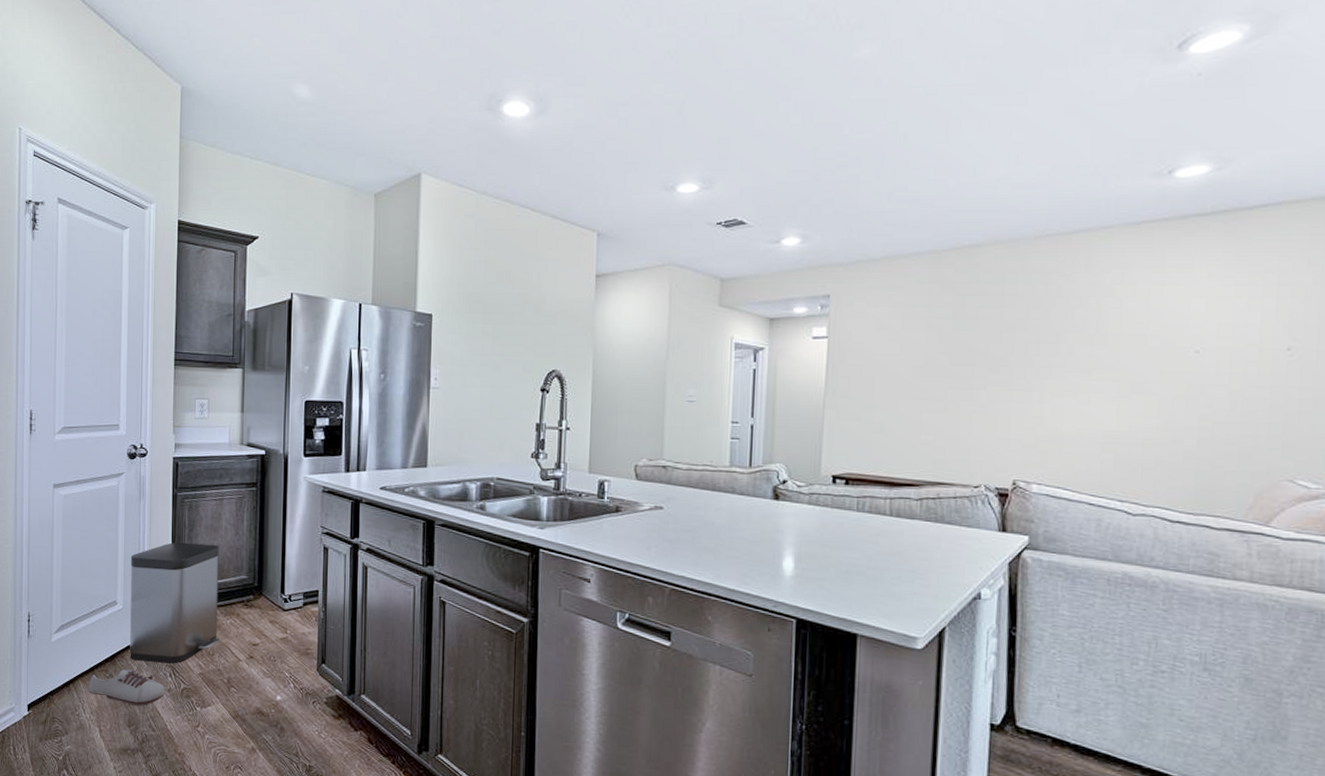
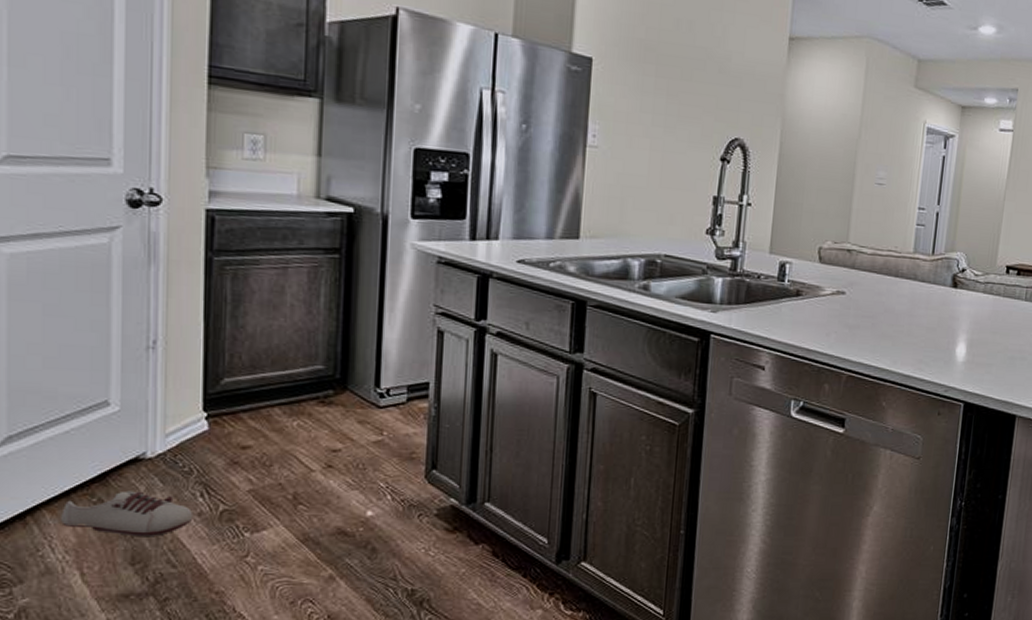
pedal bin: present [130,542,221,664] -> none [133,322,283,480]

